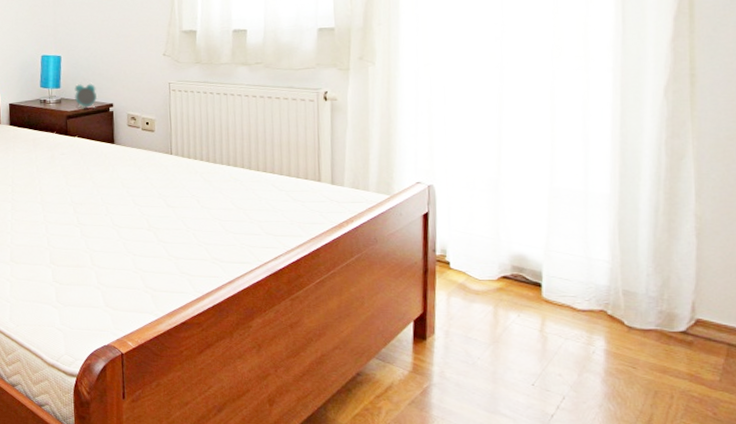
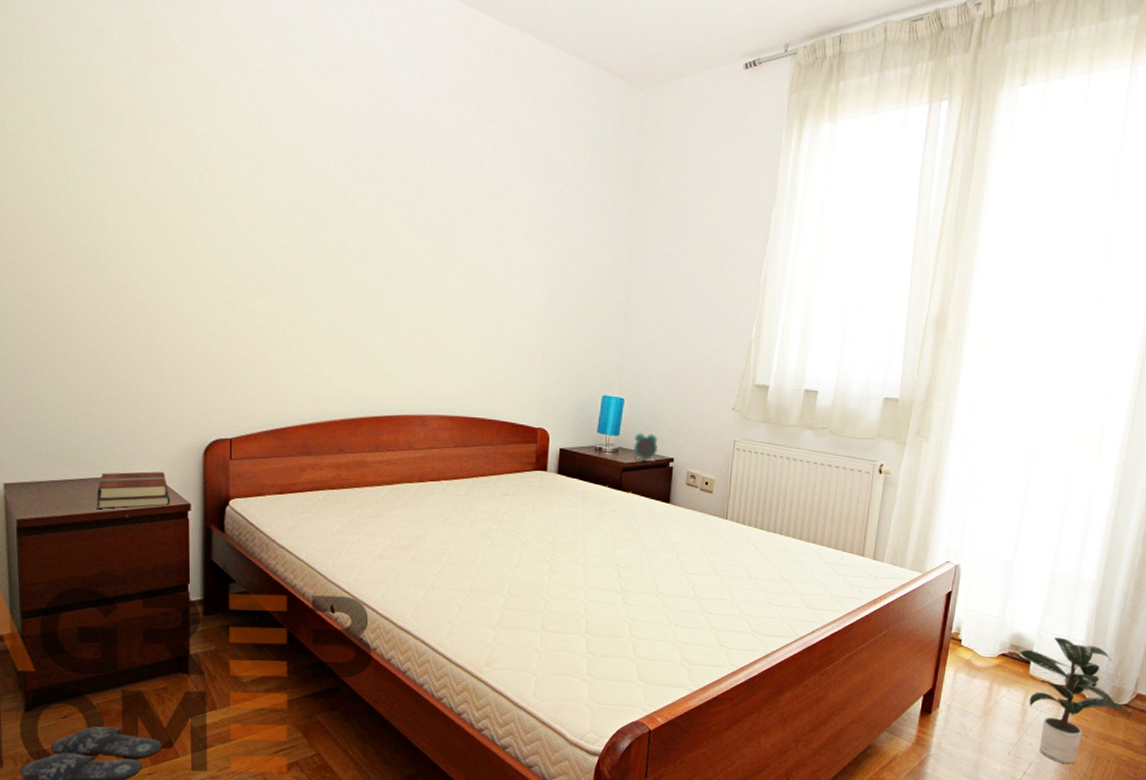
potted plant: none [523,257,694,399] -> present [1018,637,1132,764]

